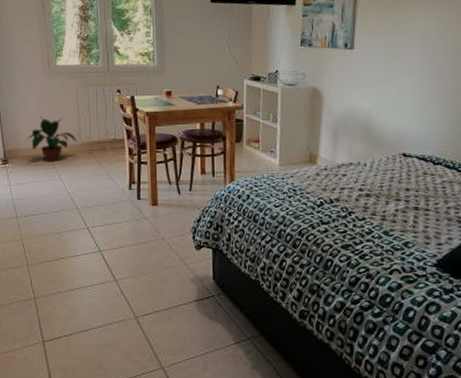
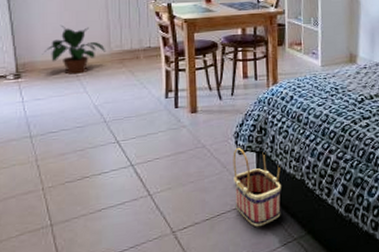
basket: none [190,242,237,322] -> present [233,147,281,227]

